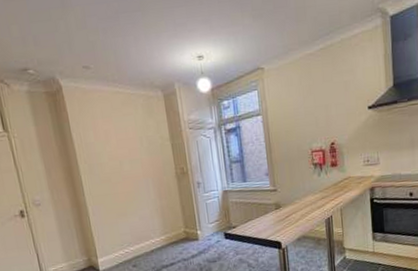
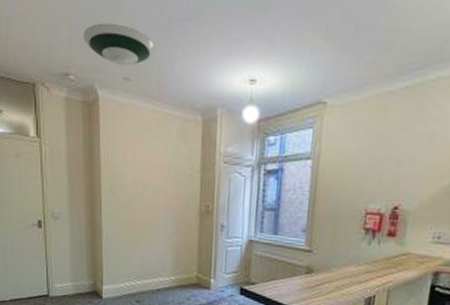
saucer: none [35,19,109,57] -> present [83,23,155,66]

